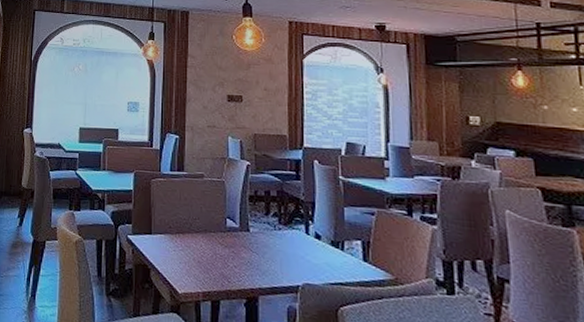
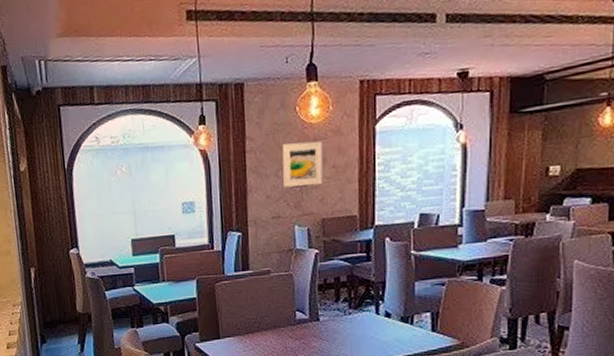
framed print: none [219,64,255,104] -> present [282,141,323,187]

